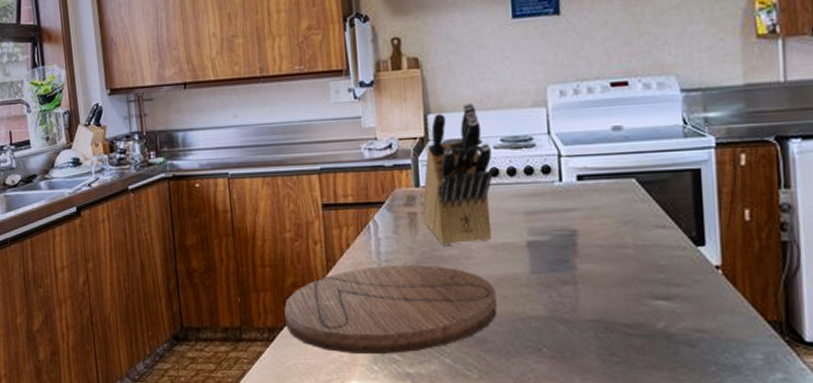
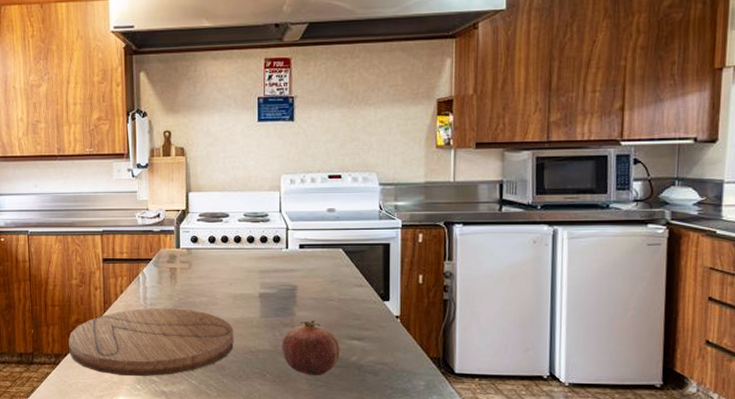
knife block: present [422,103,493,245] -> none [181,185,236,294]
fruit: none [561,274,642,350] -> present [282,319,340,376]

